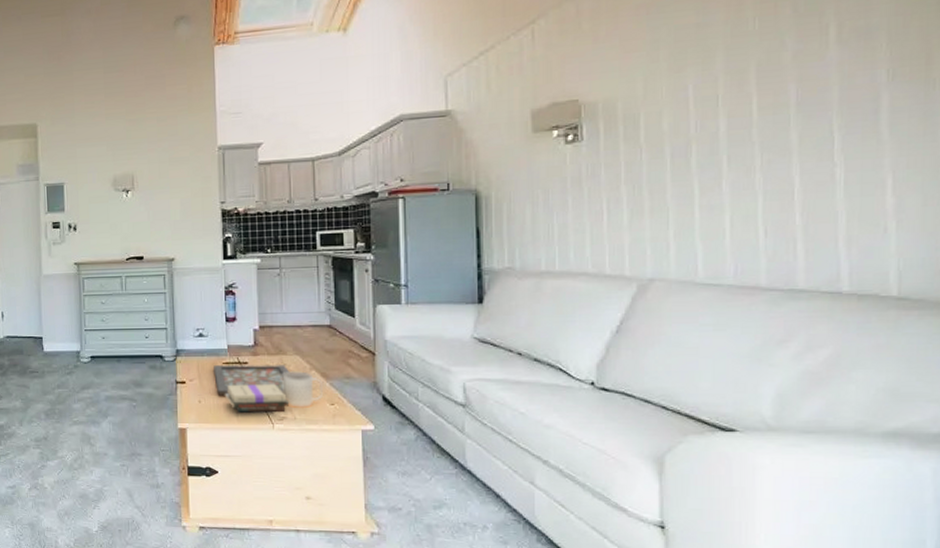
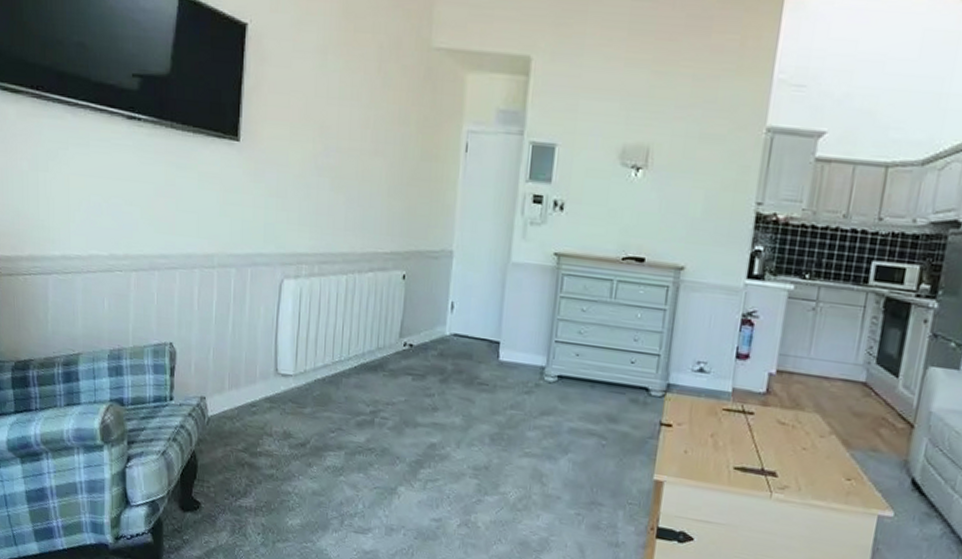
decorative tray: present [212,365,290,396] -> none [708,410,805,457]
books: present [225,384,290,413] -> none [718,438,797,479]
mug: present [282,371,323,409] -> none [790,431,842,480]

